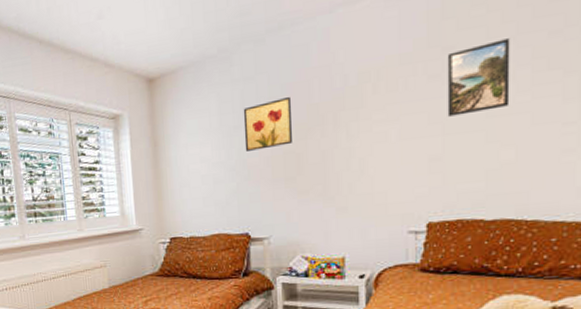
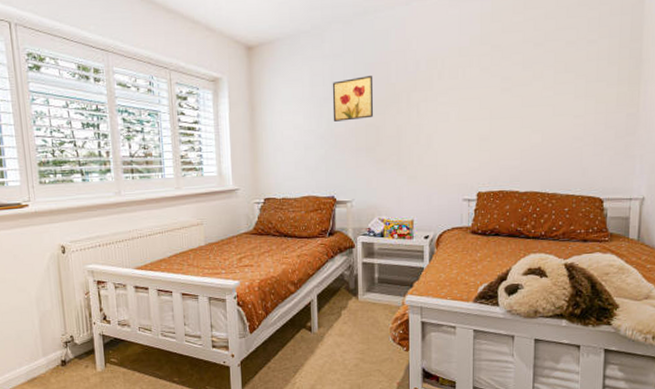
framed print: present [447,38,510,117] -> none [494,44,540,104]

